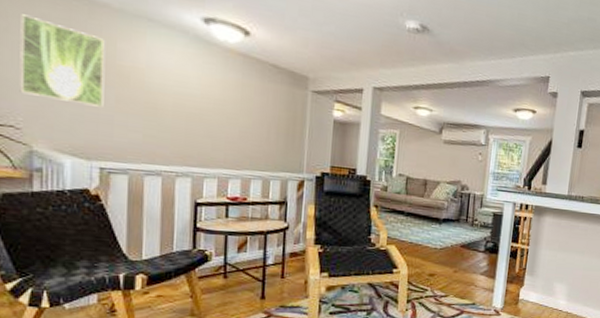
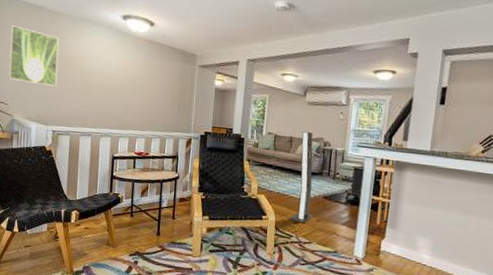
speaker: none [423,174,450,275] -> present [289,132,313,224]

